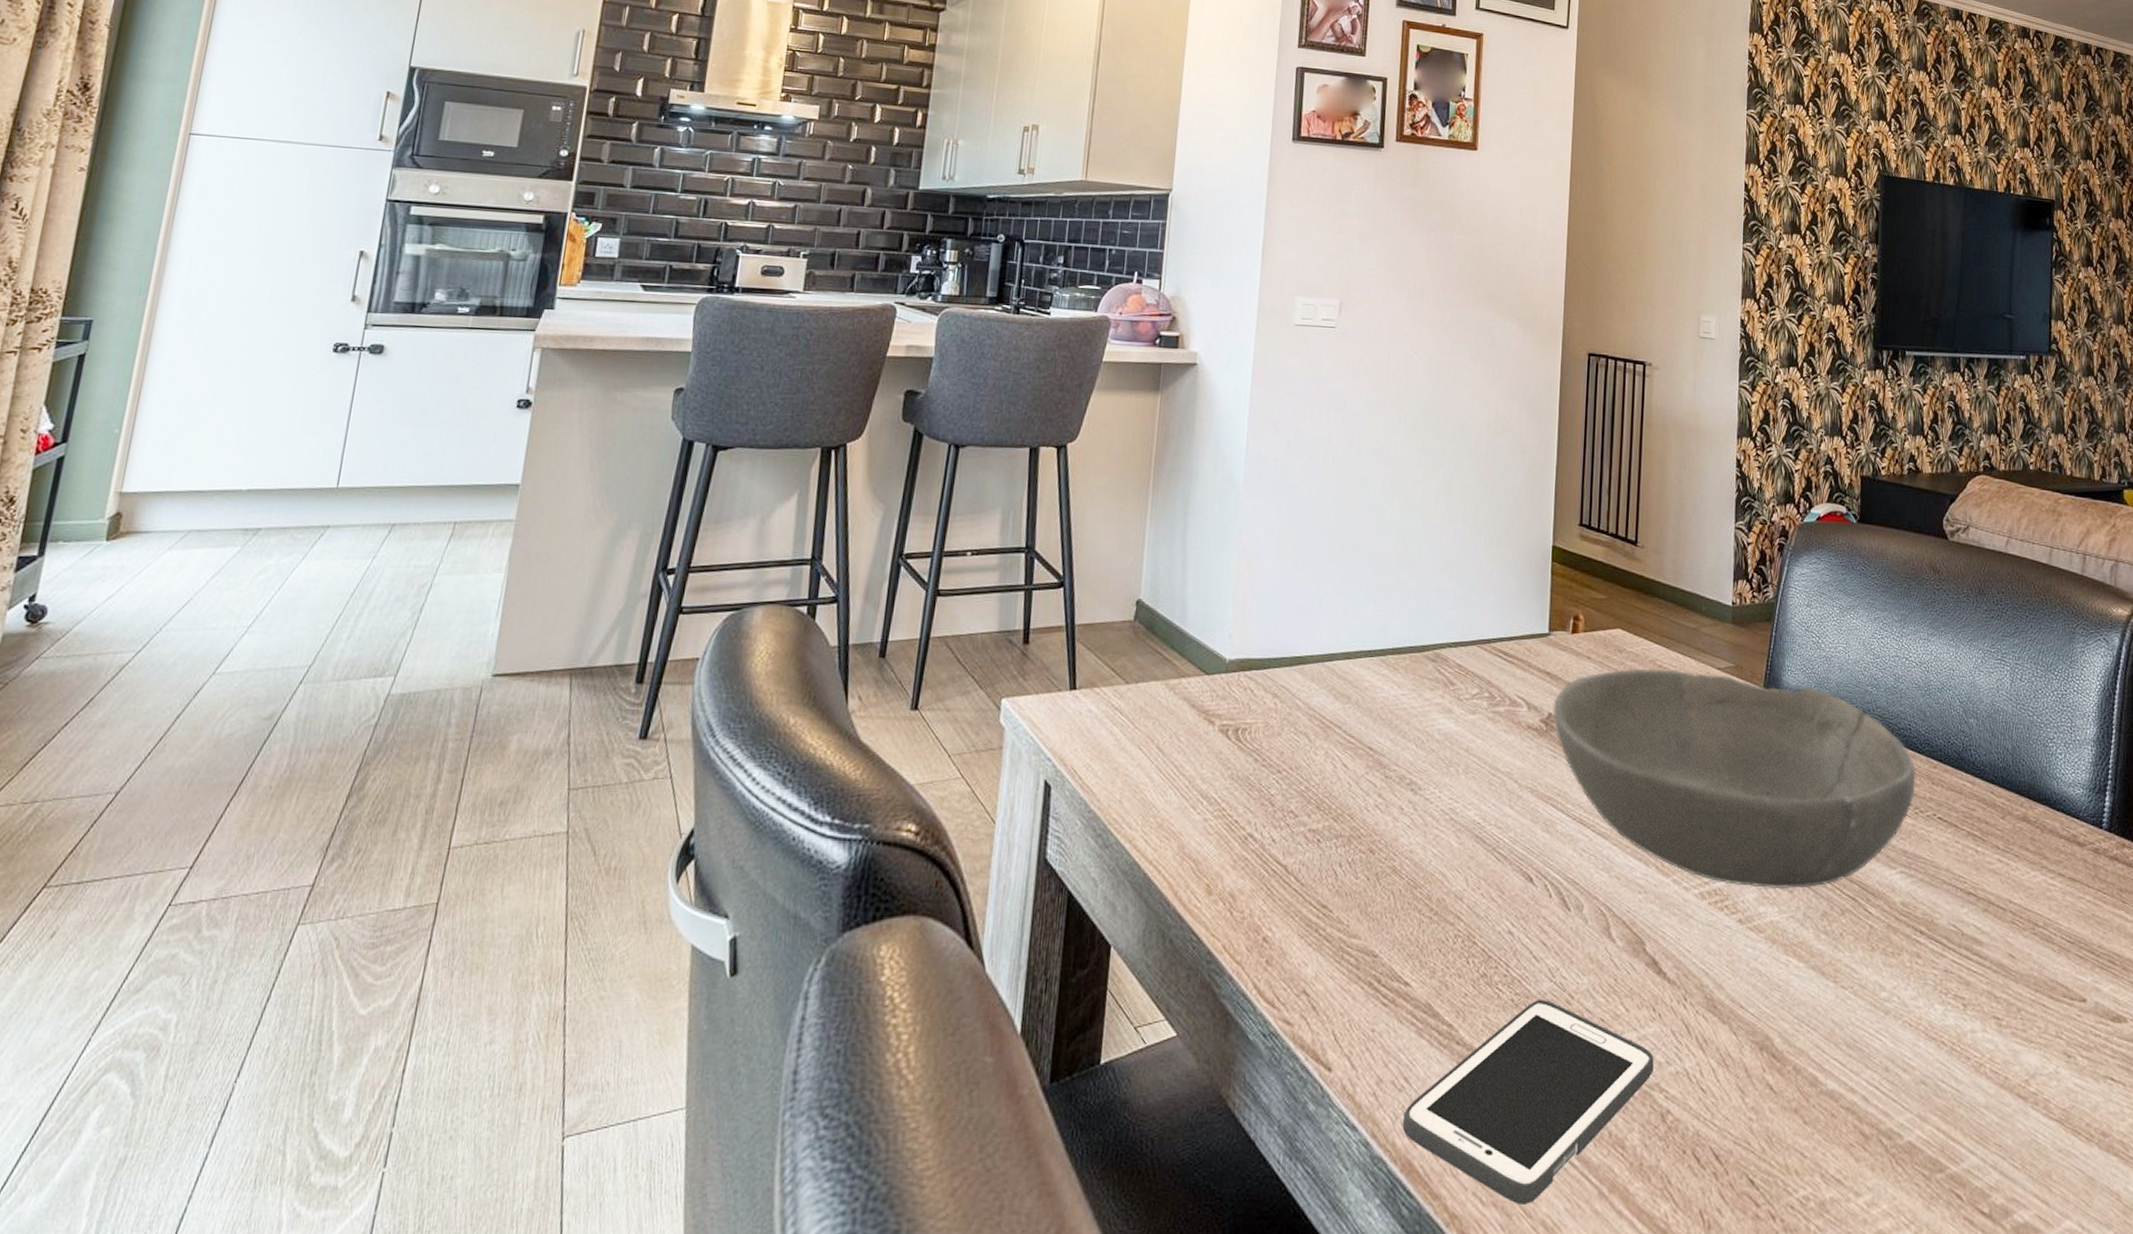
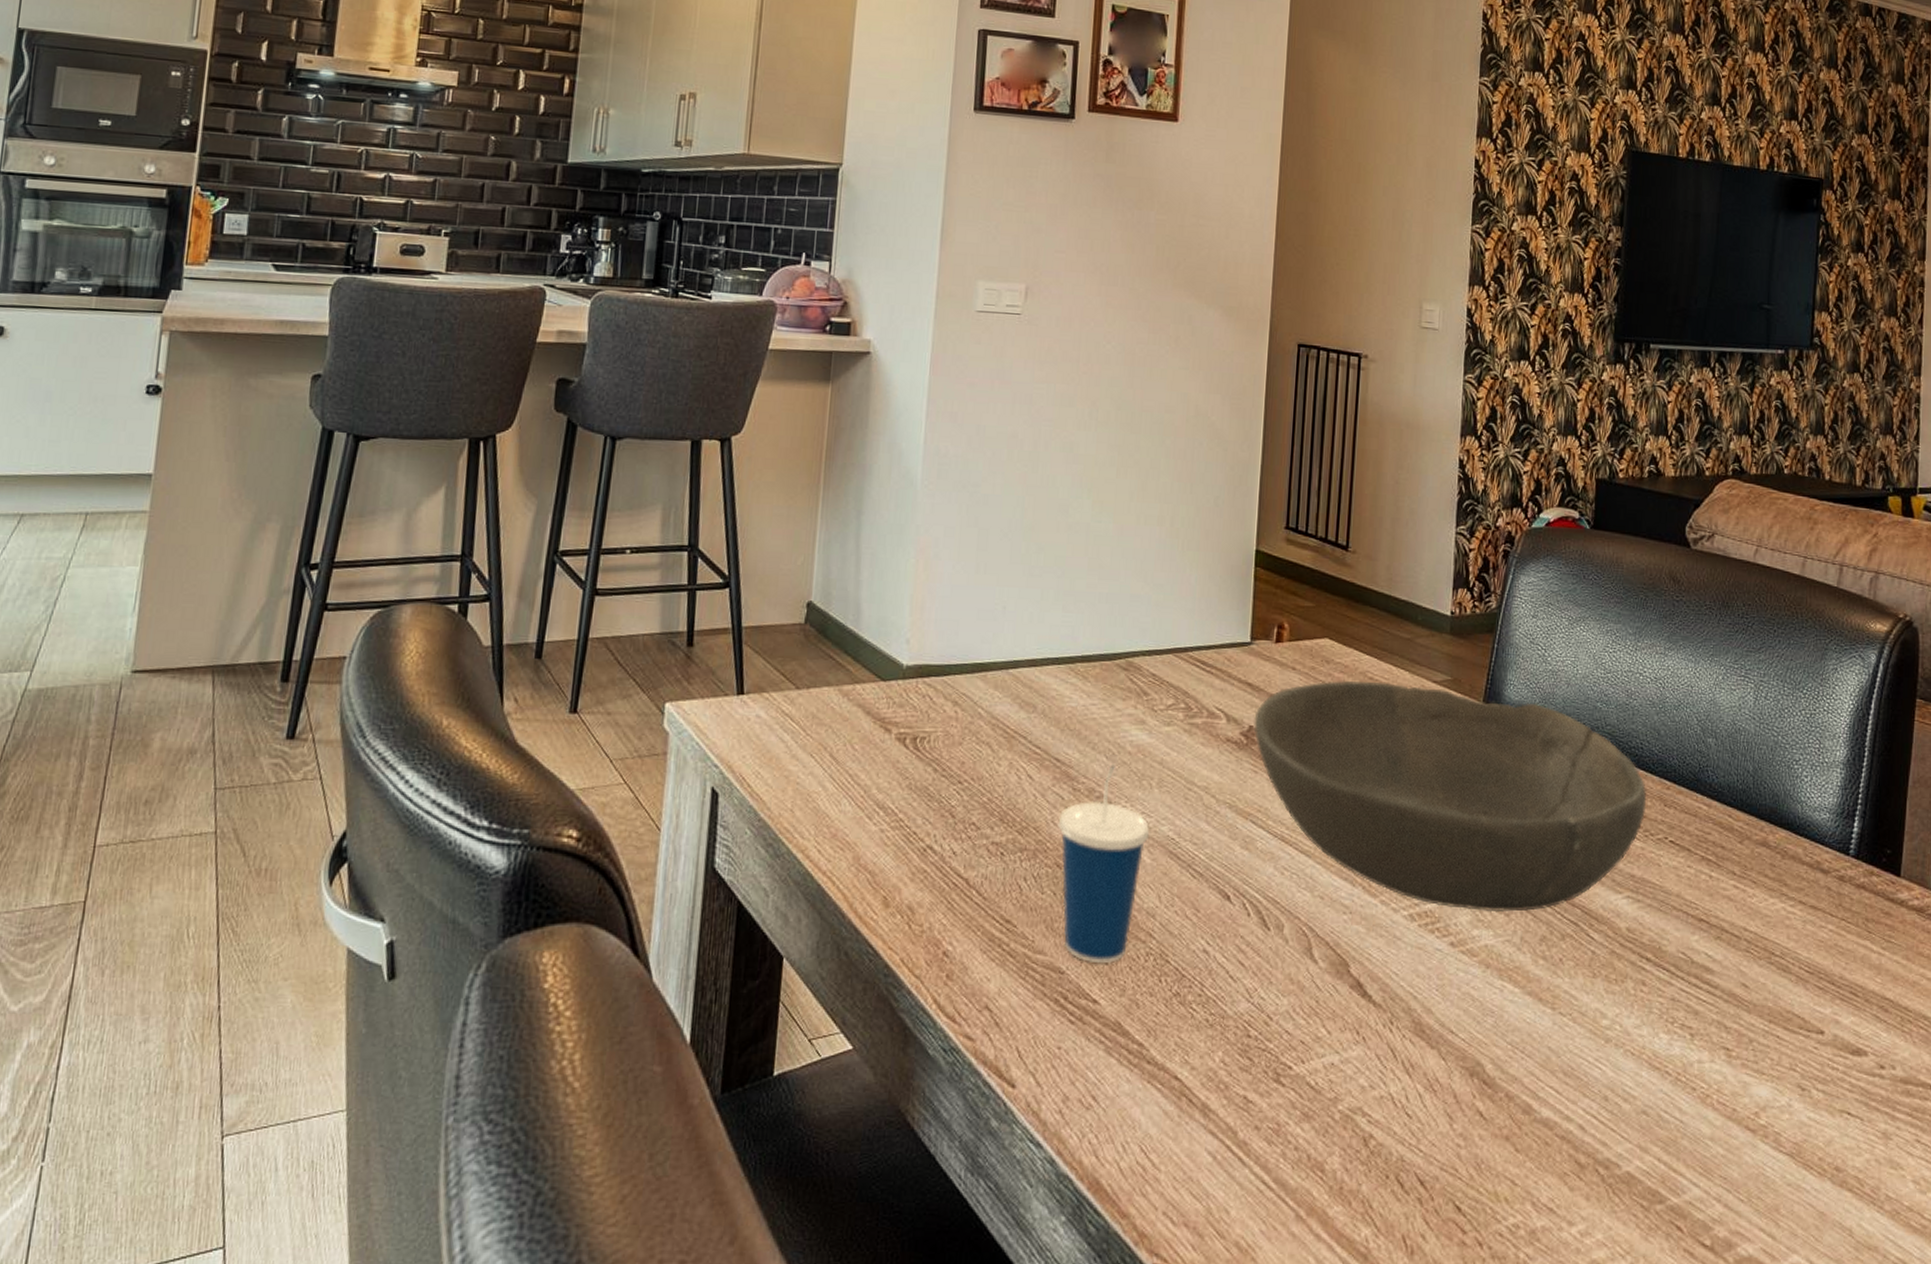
cup: none [1371,751,1457,945] -> present [1058,763,1150,963]
cell phone: present [1402,1000,1654,1204] -> none [1089,1020,1357,1225]

